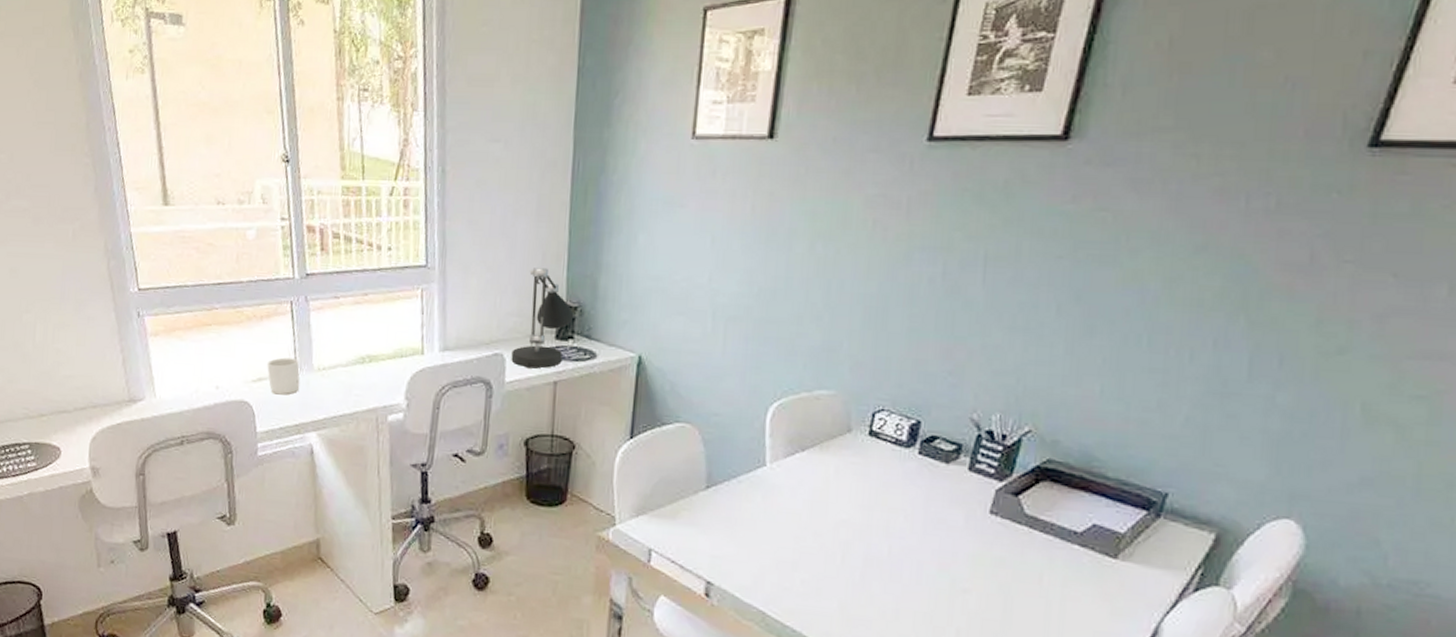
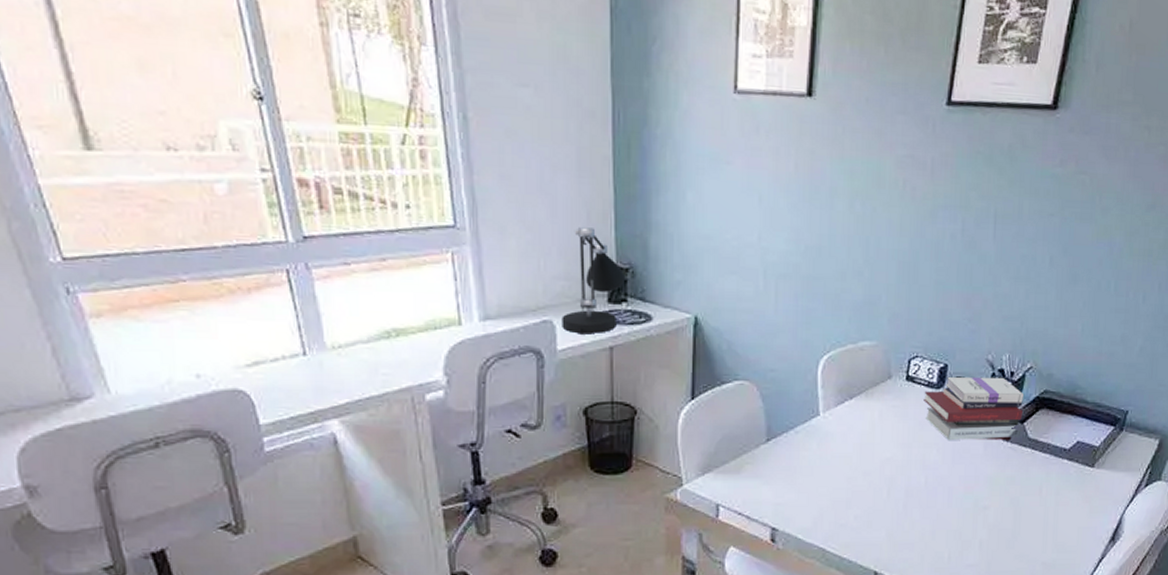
mug: present [267,357,300,395] -> none [264,336,311,380]
books: none [889,434,1020,514] -> present [924,376,1025,440]

